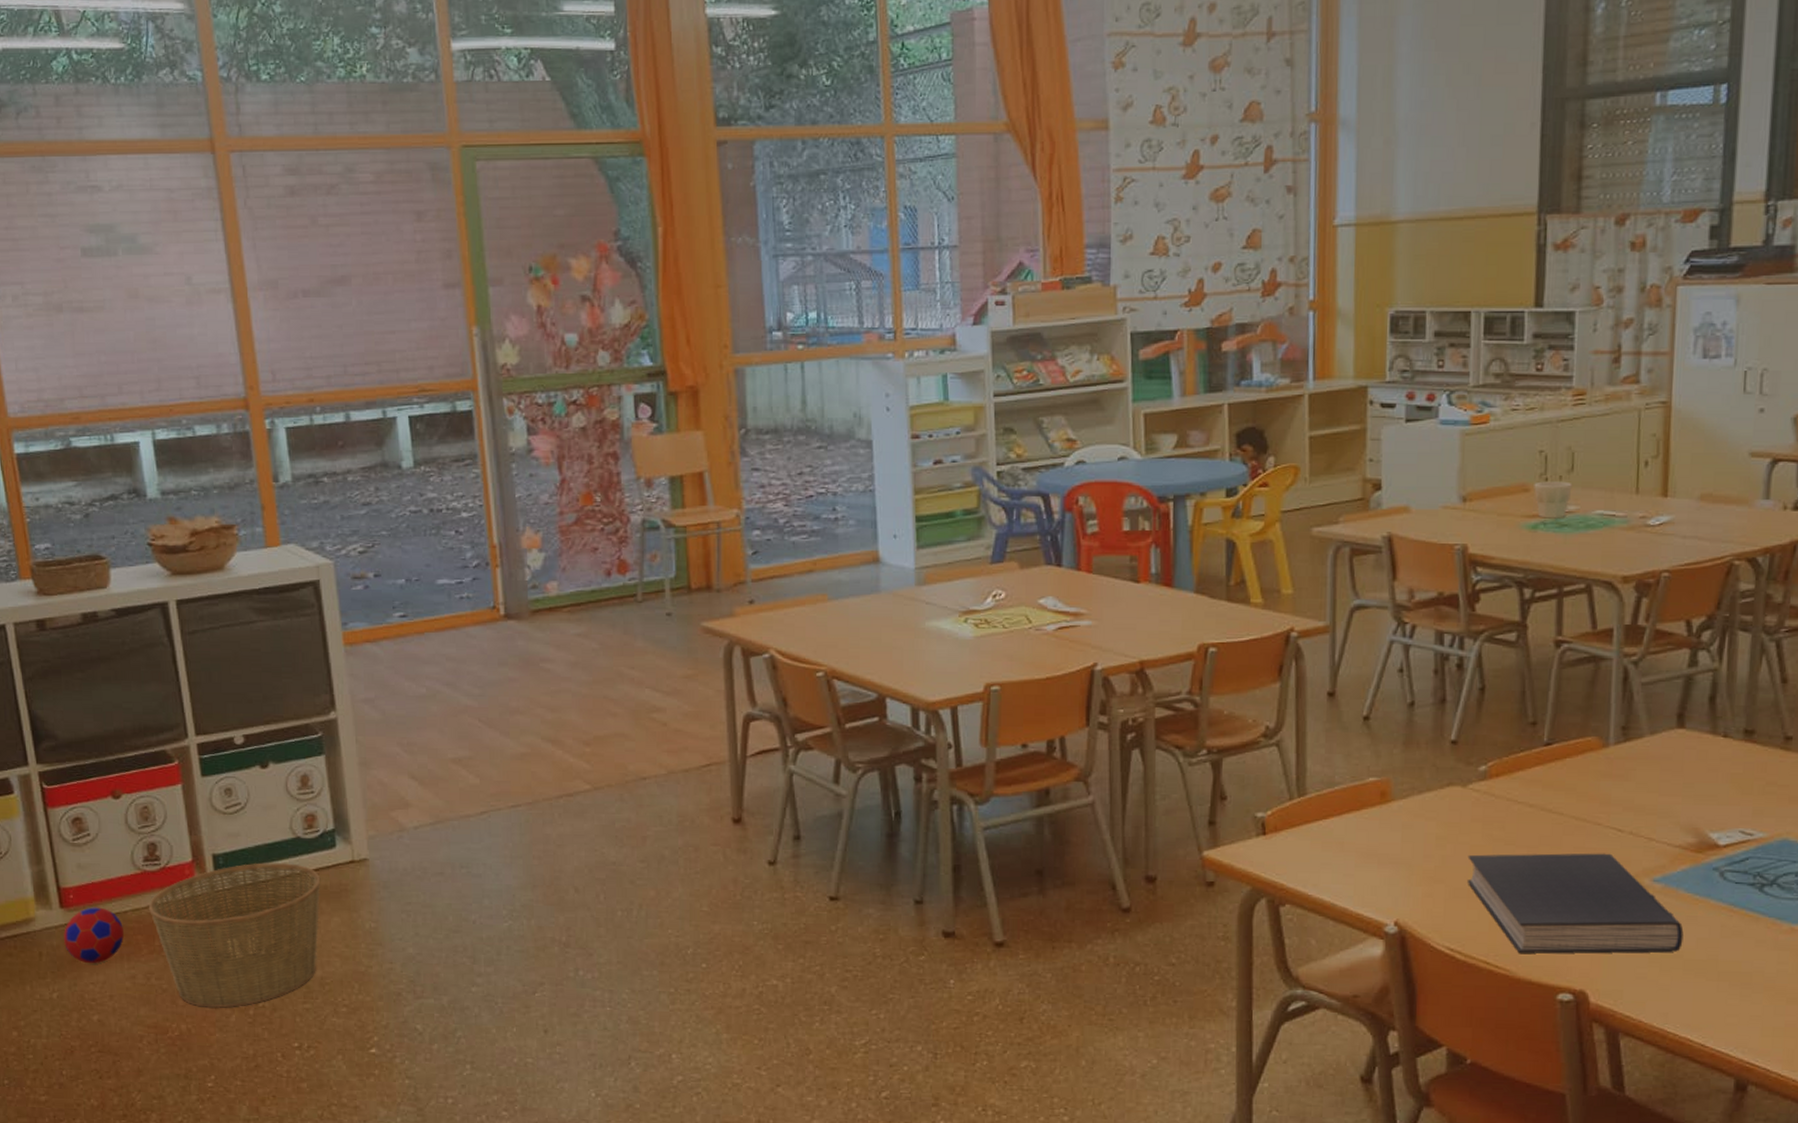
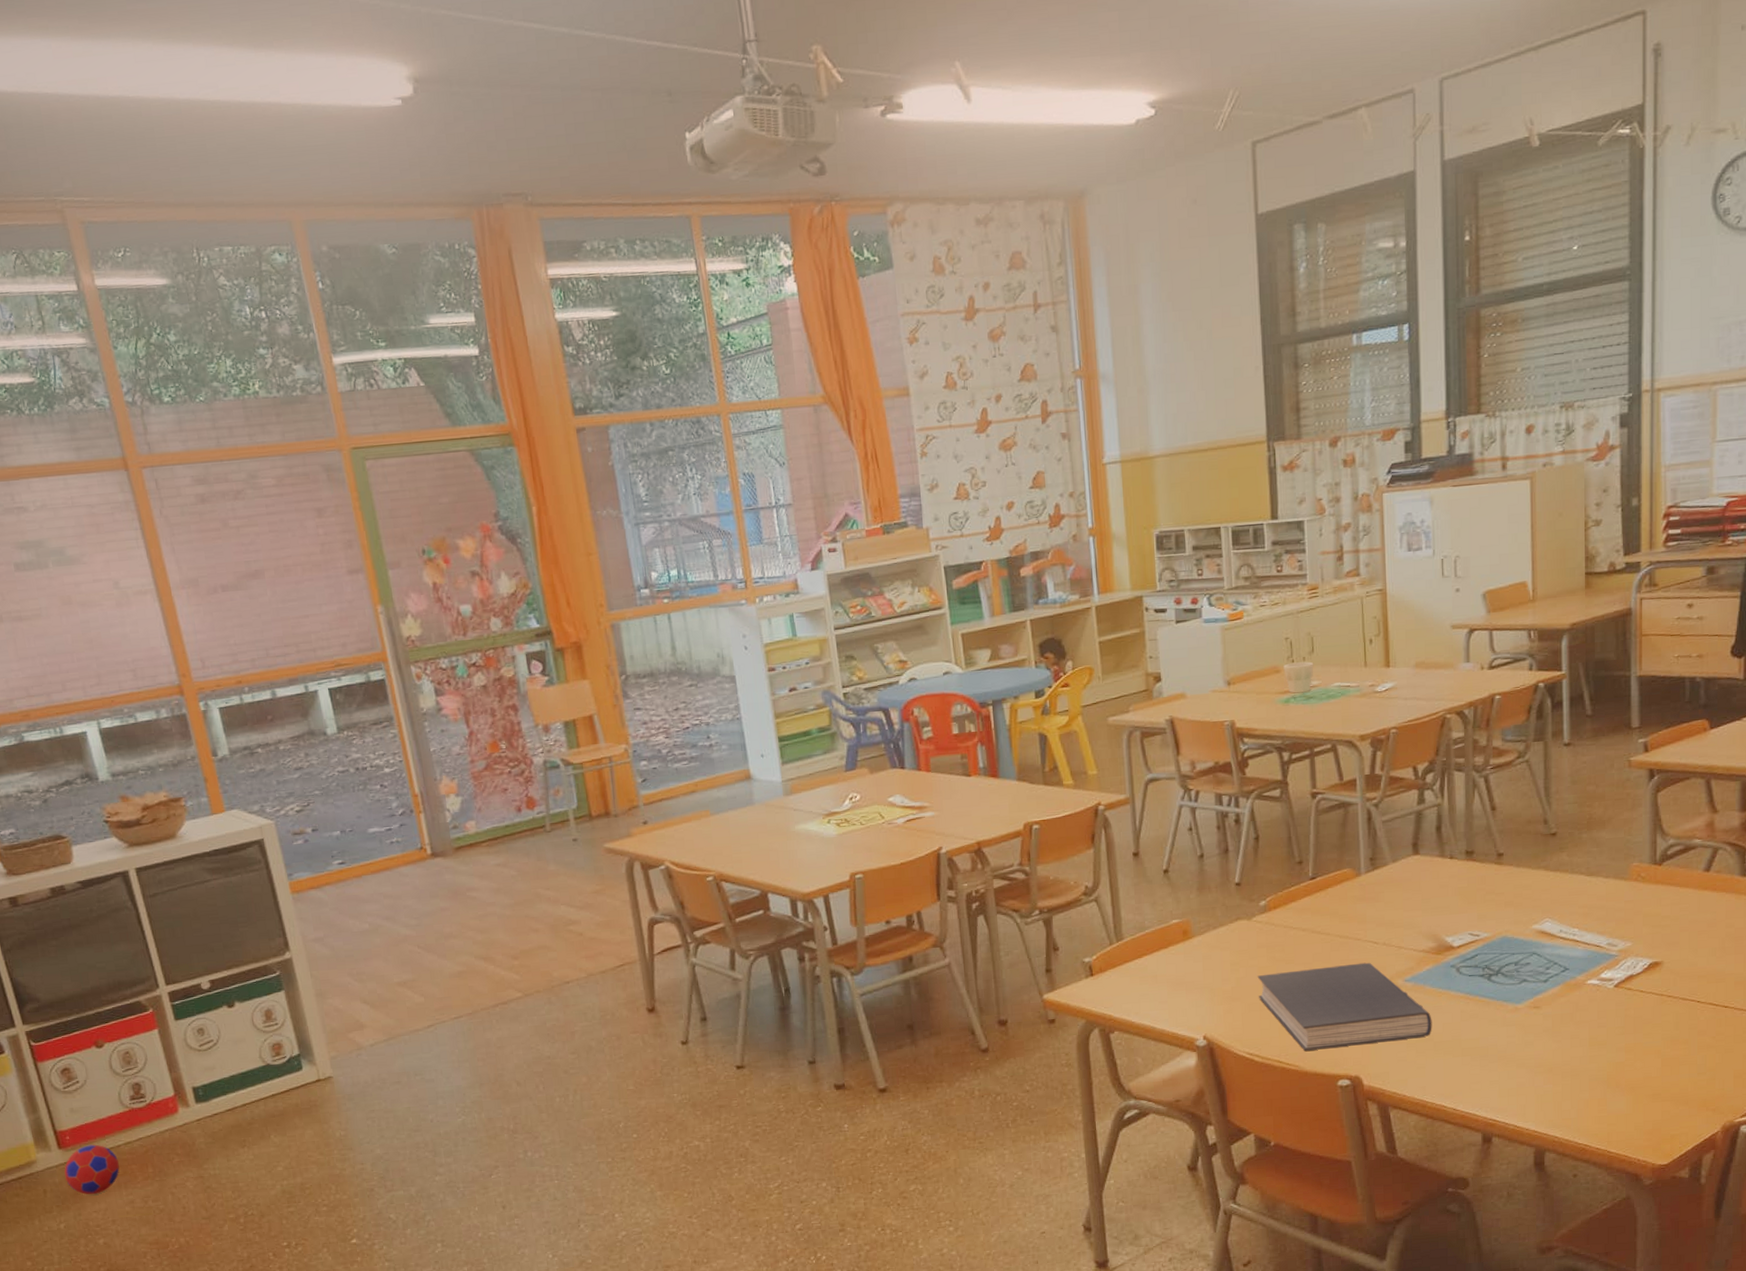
basket: present [148,862,321,1008] -> none [139,1087,296,1221]

